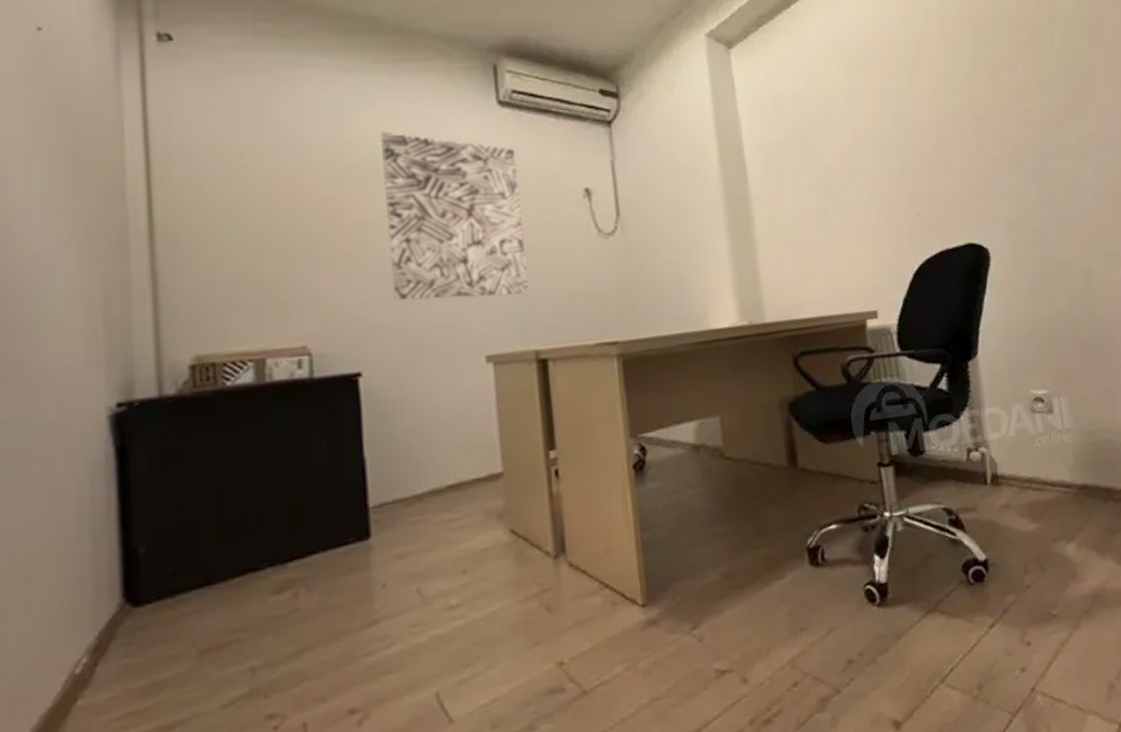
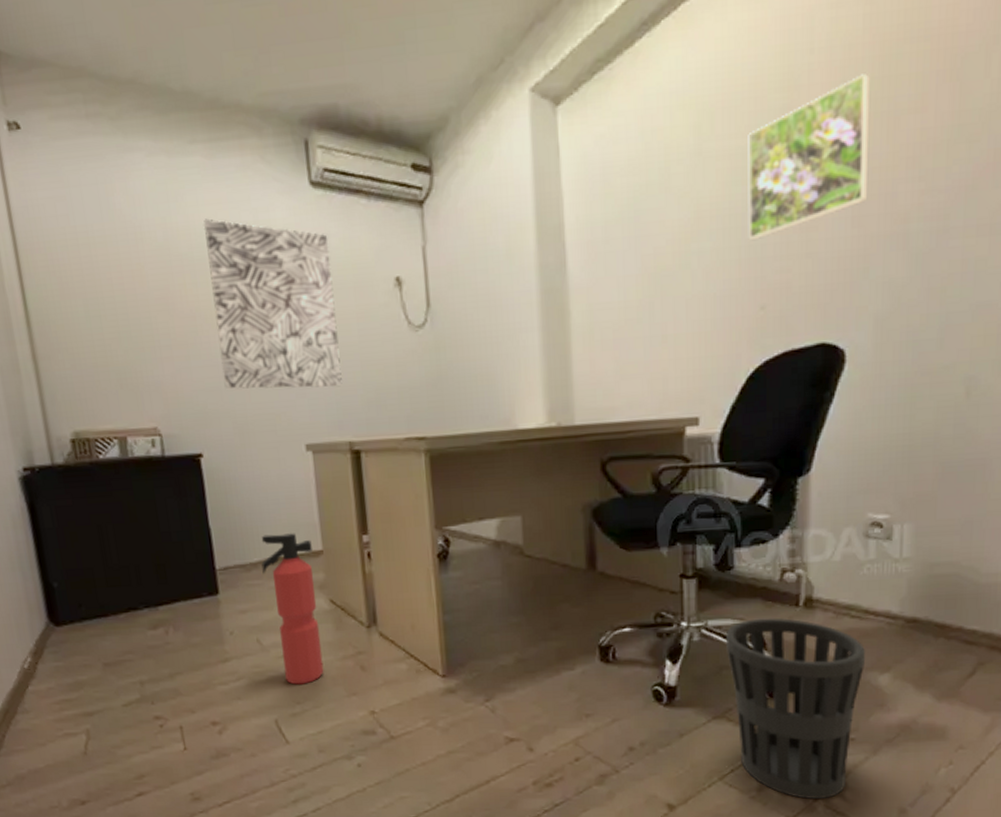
fire extinguisher: none [427,455,501,643] -> present [261,533,324,685]
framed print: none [888,39,986,160] -> present [748,73,870,241]
wastebasket: none [926,497,1057,690] -> present [725,617,865,799]

